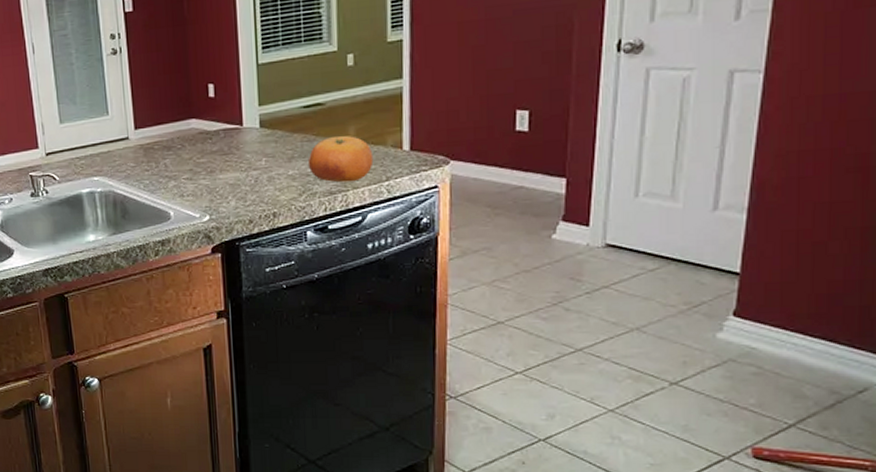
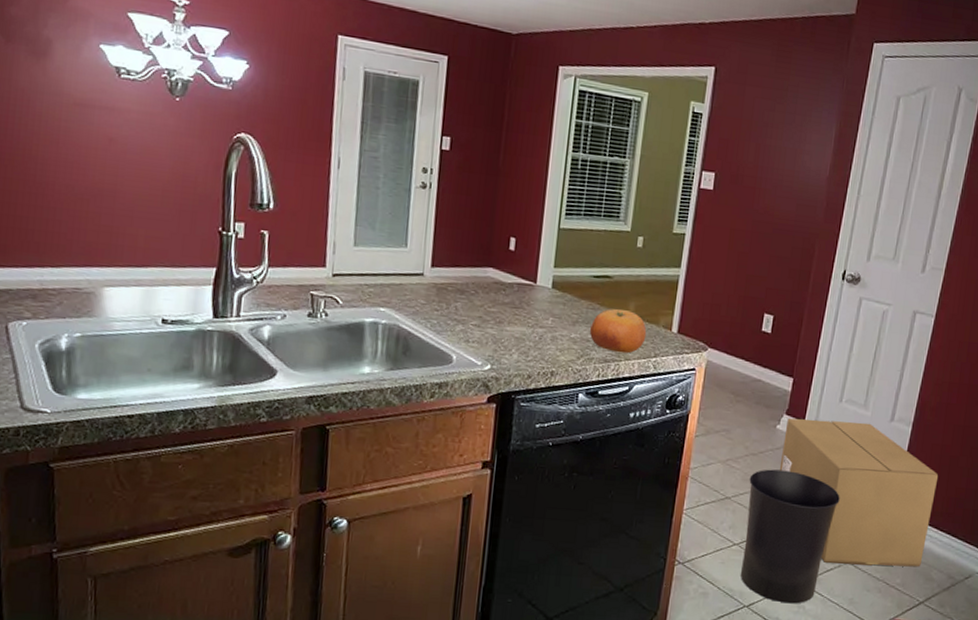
waste bin: none [525,284,652,435] -> present [741,469,840,604]
box: none [562,216,798,385] -> present [779,418,939,568]

